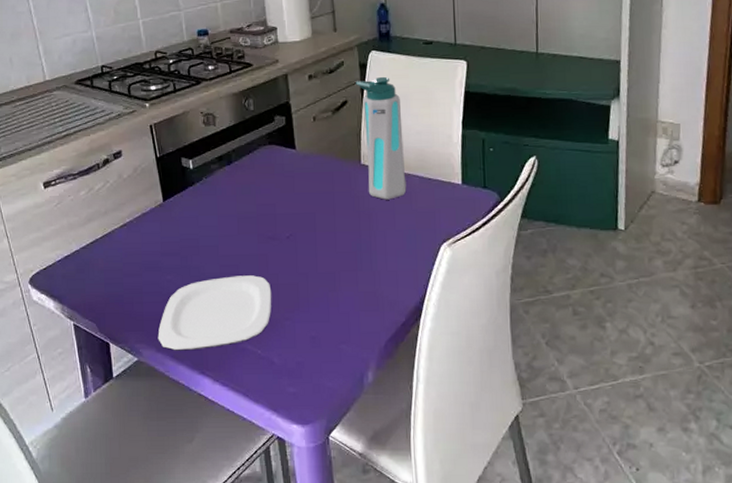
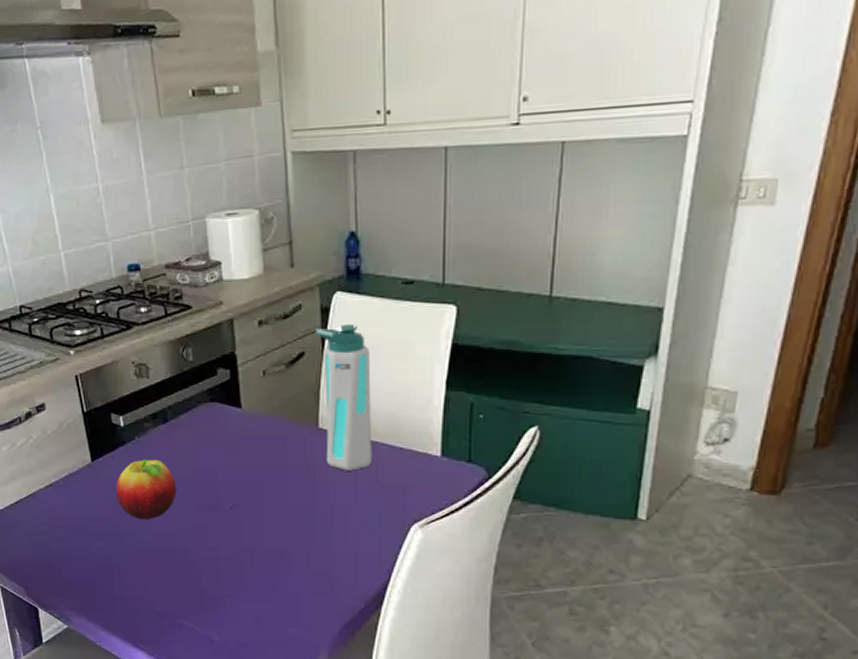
plate: present [157,275,272,351] -> none [88,546,212,622]
fruit: none [185,197,240,253] -> present [116,459,177,520]

